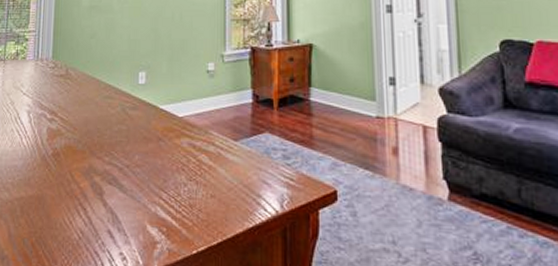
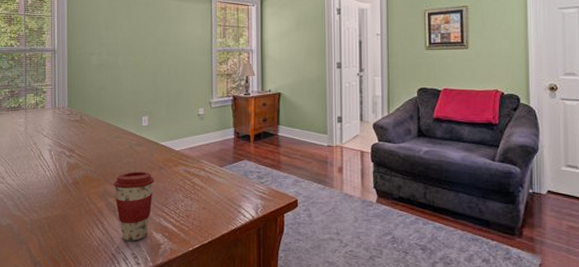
coffee cup: none [100,142,151,236] -> present [113,171,154,241]

